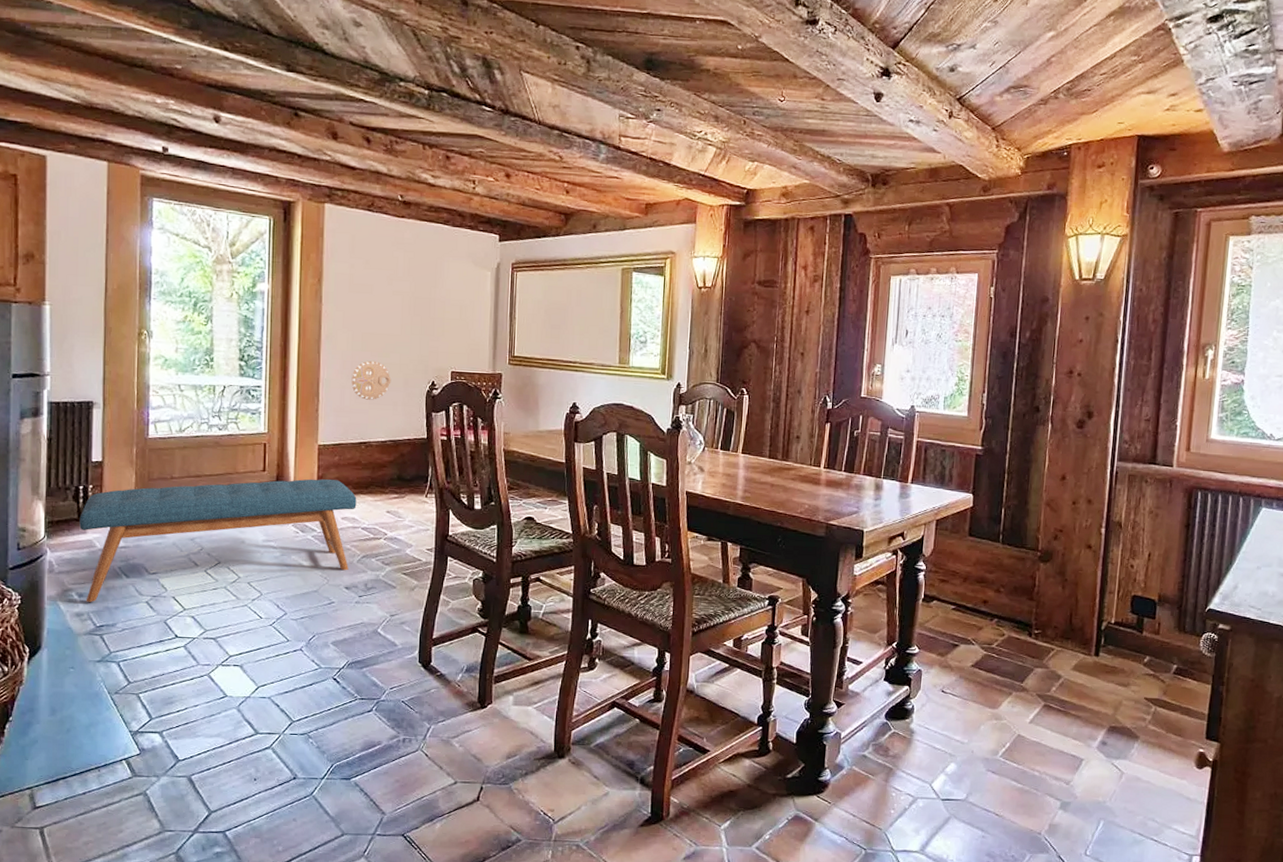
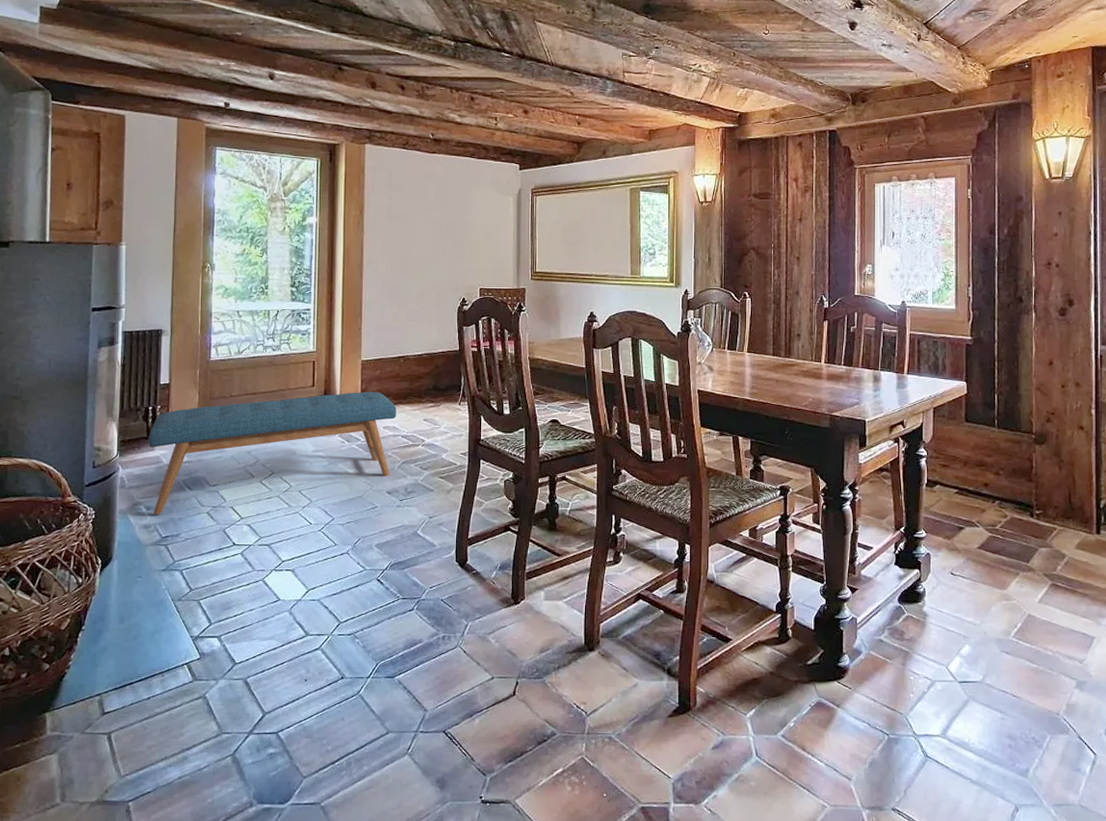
decorative plate: present [351,360,392,400] -> none [390,282,426,318]

